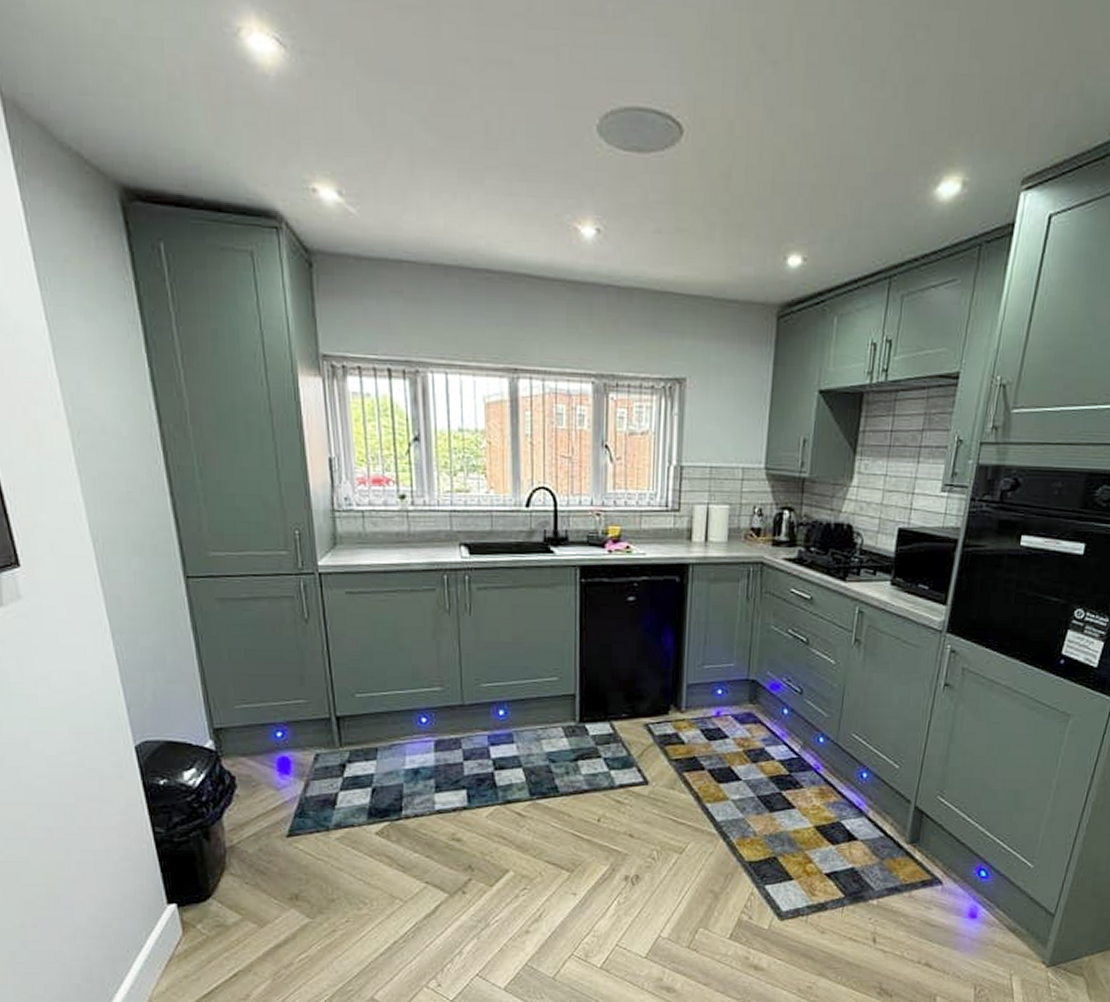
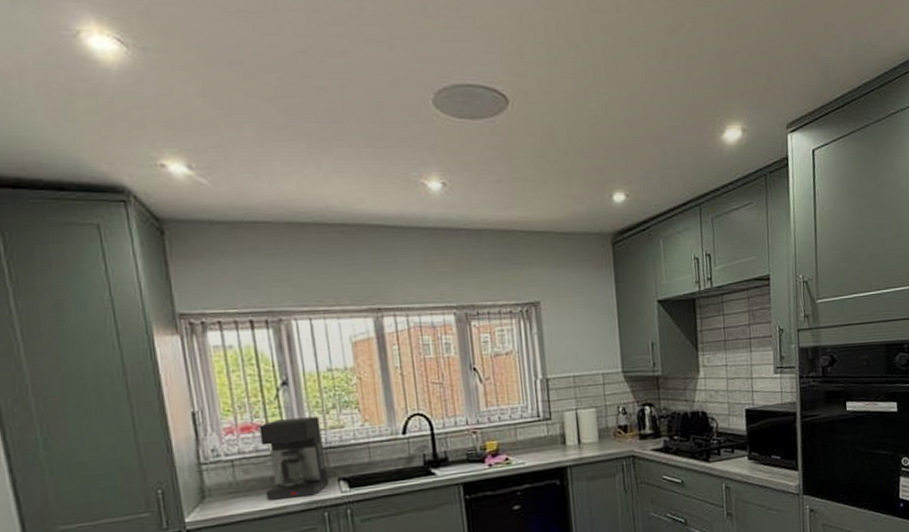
coffee maker: none [389,476,451,557] -> present [259,416,330,501]

